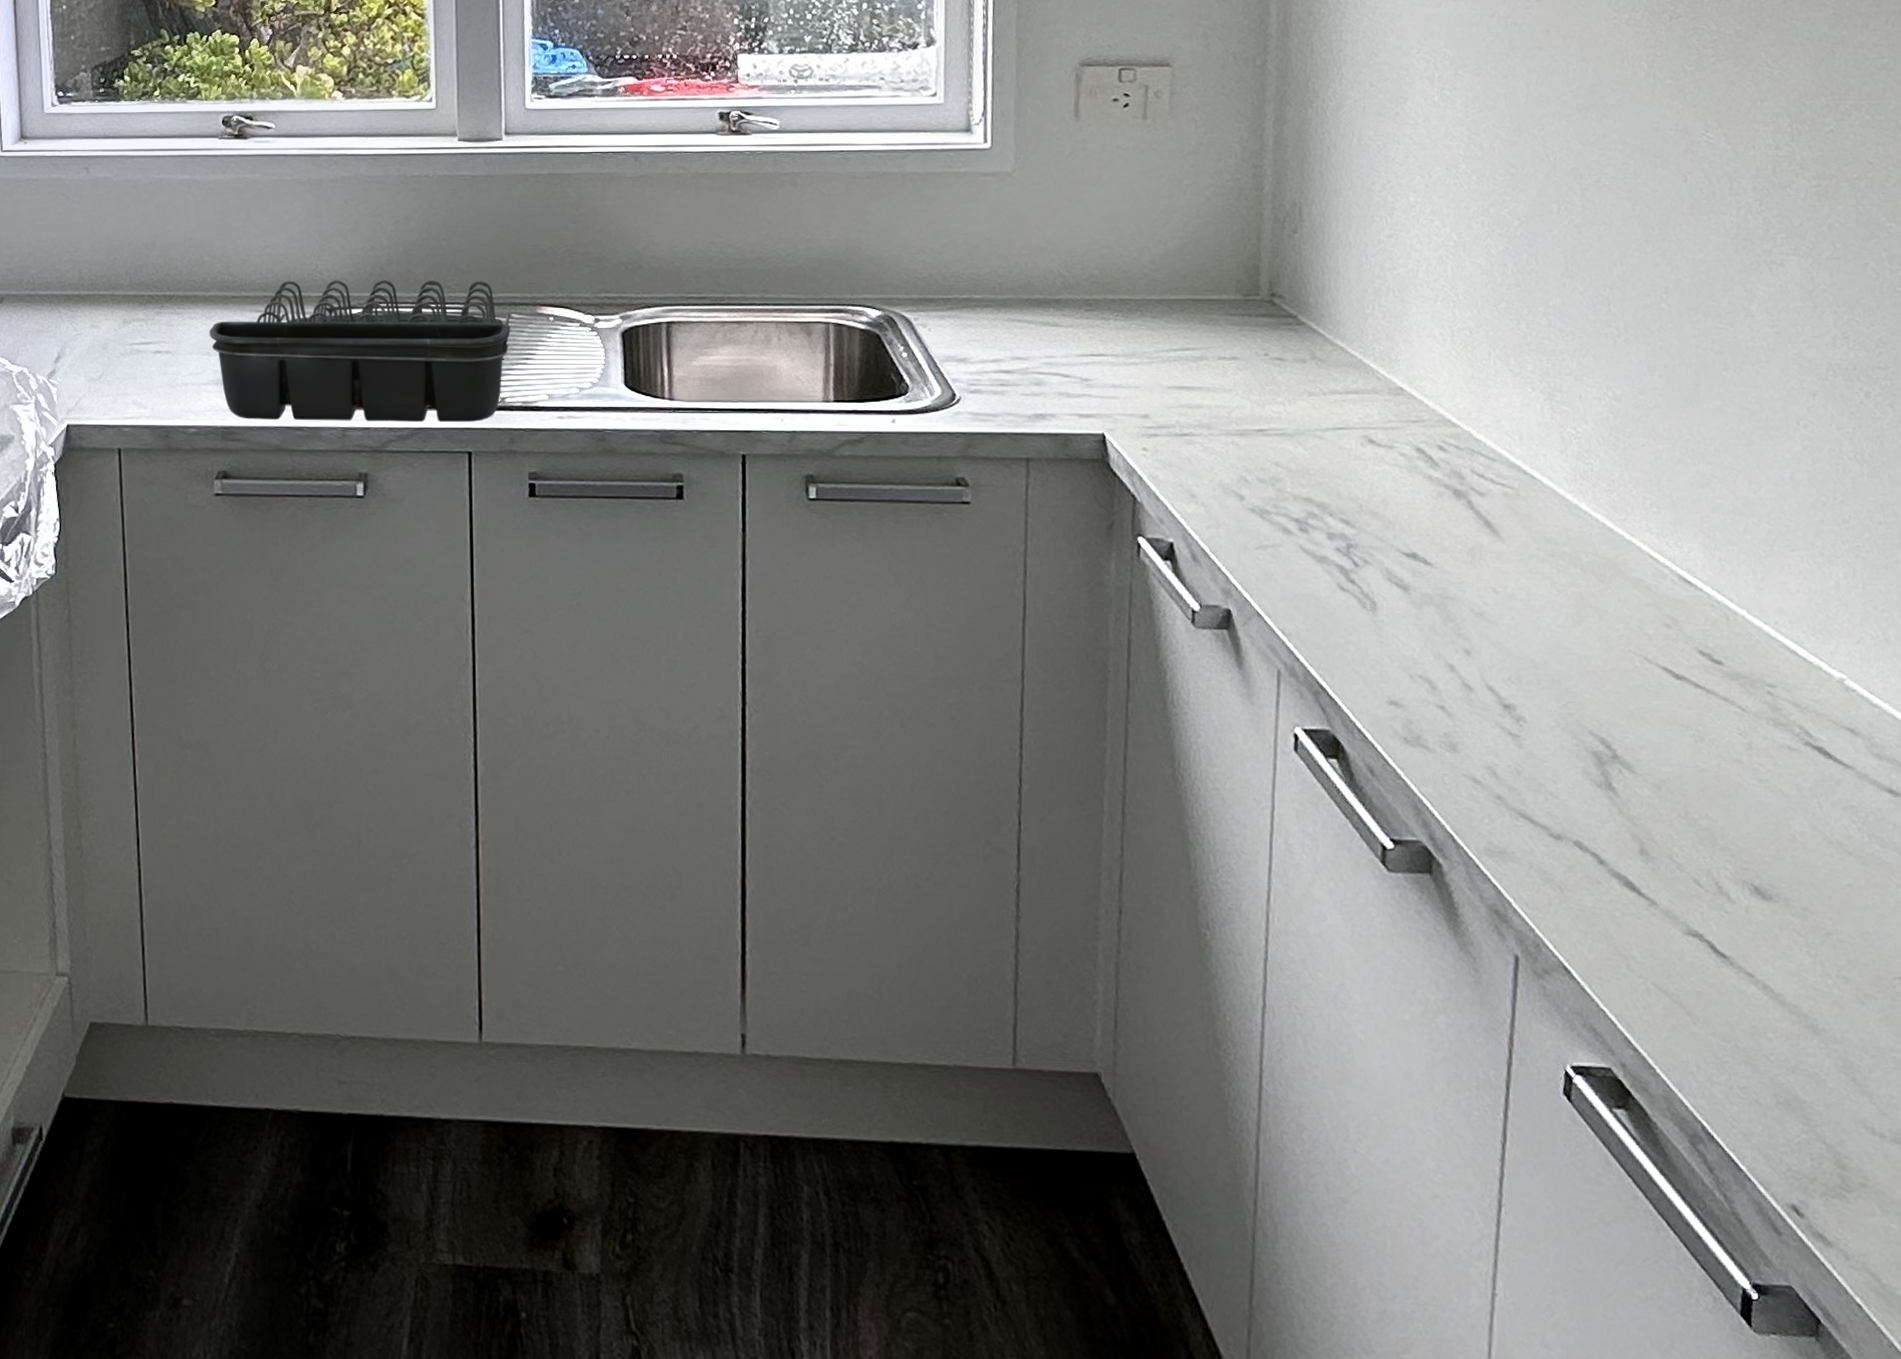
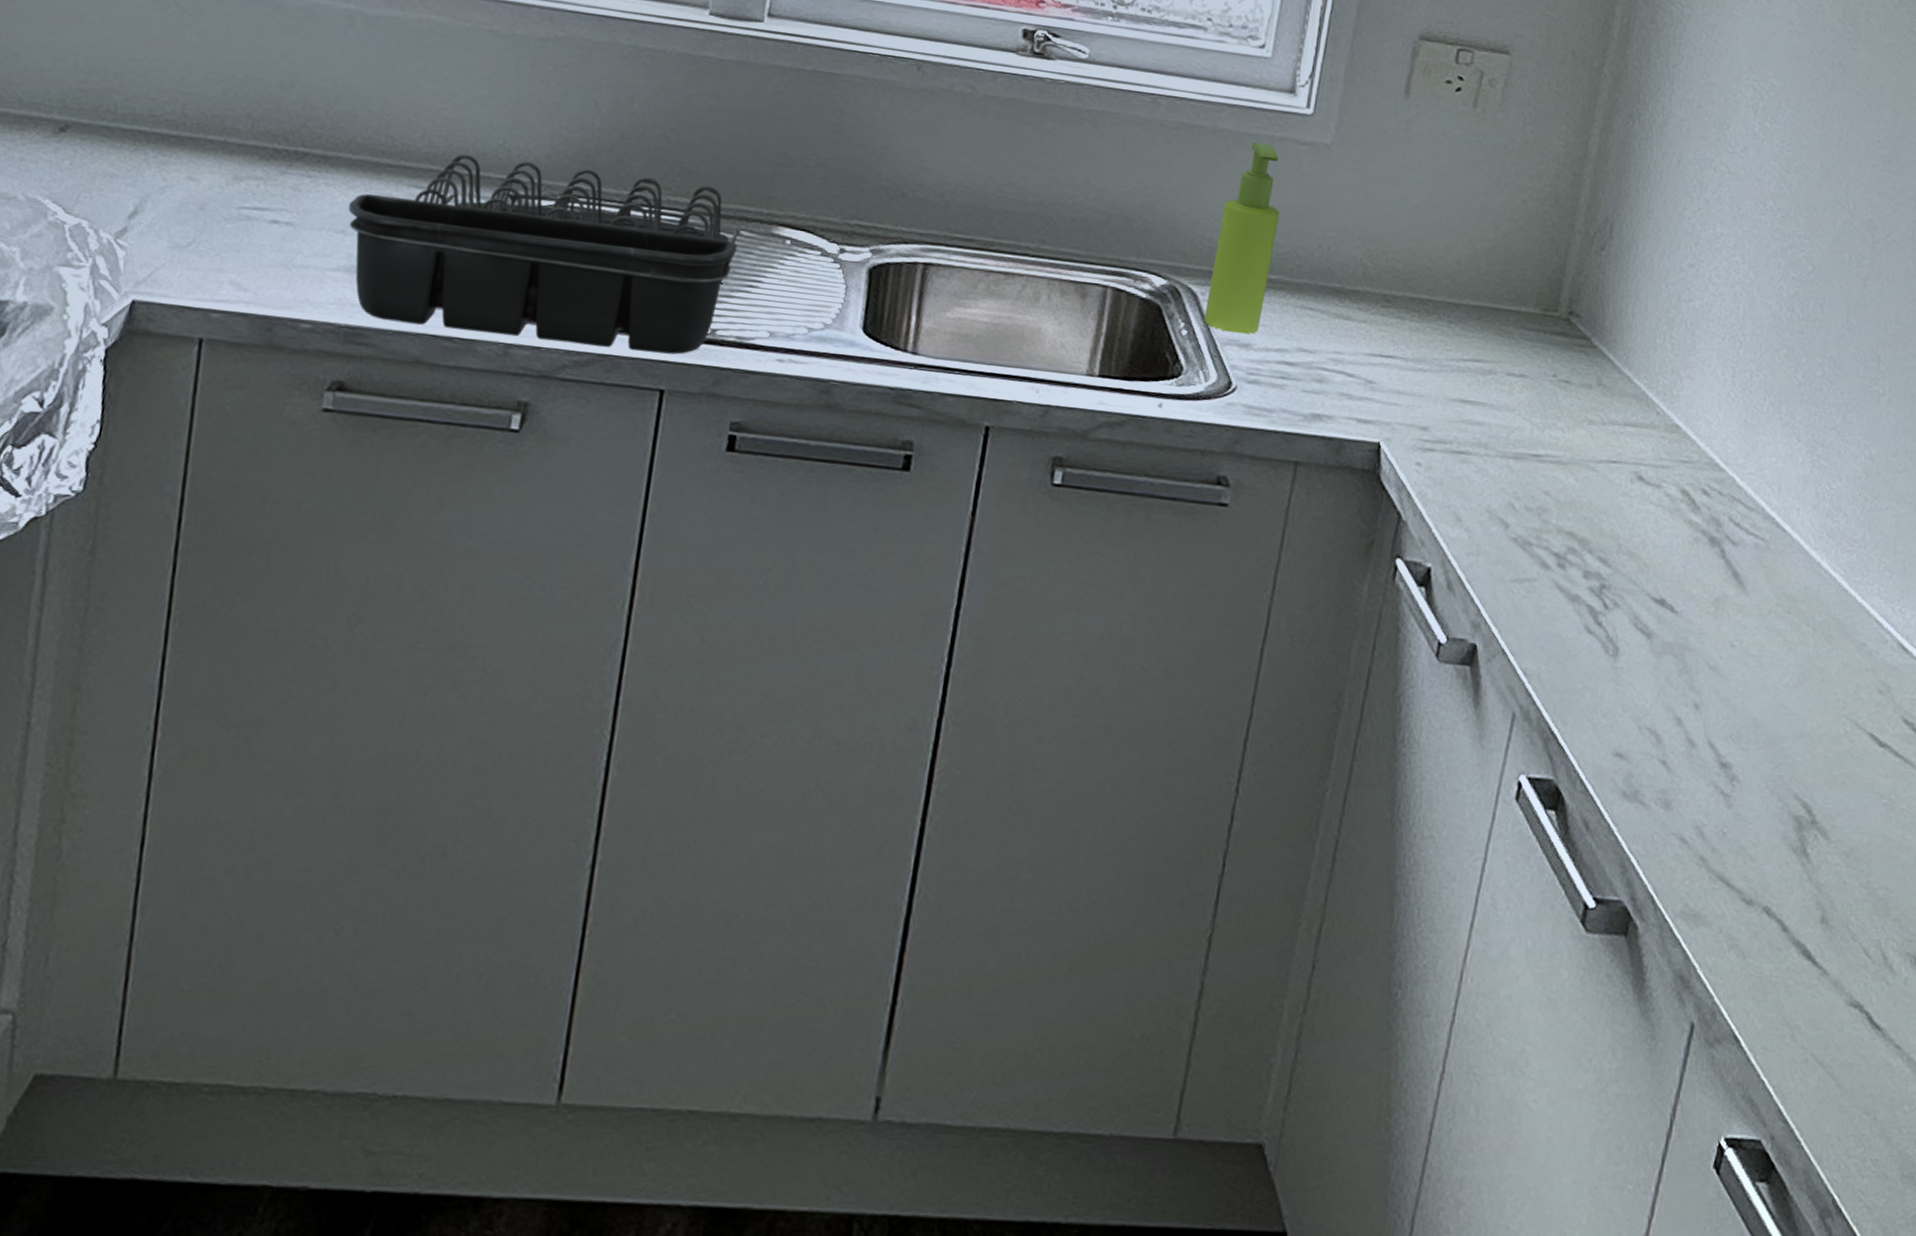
soap dispenser: none [920,180,975,350] -> present [1204,142,1280,335]

